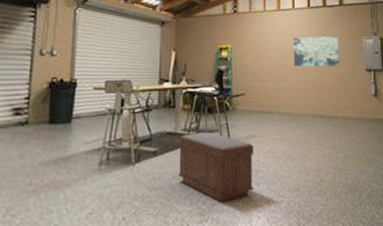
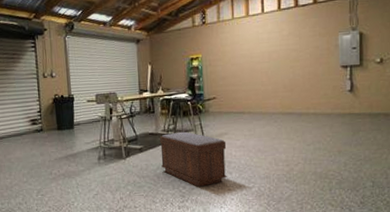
wall art: present [293,35,340,66] -> none [262,35,312,69]

